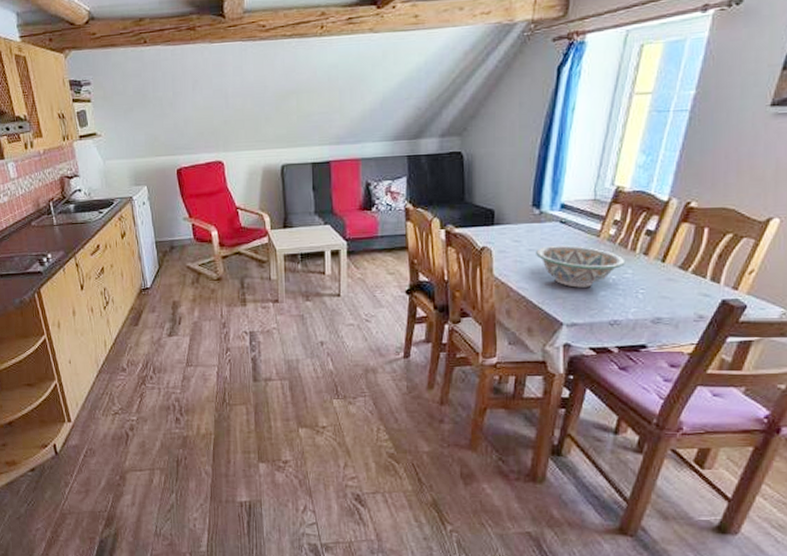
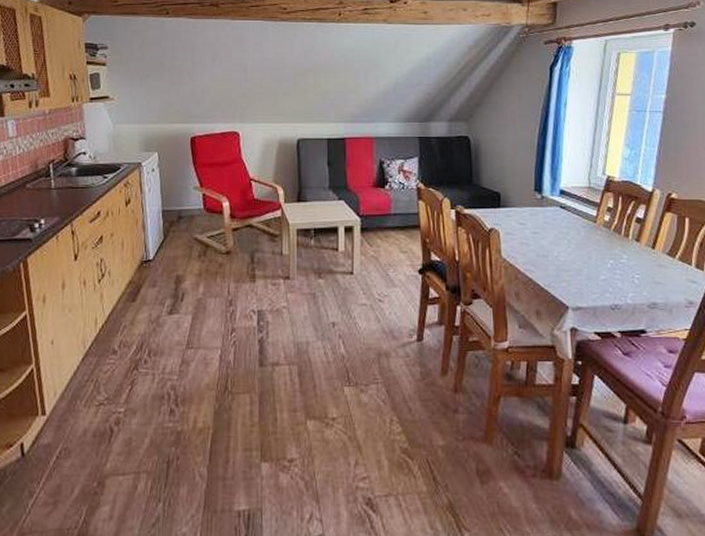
decorative bowl: present [536,246,626,288] -> none [540,230,621,271]

